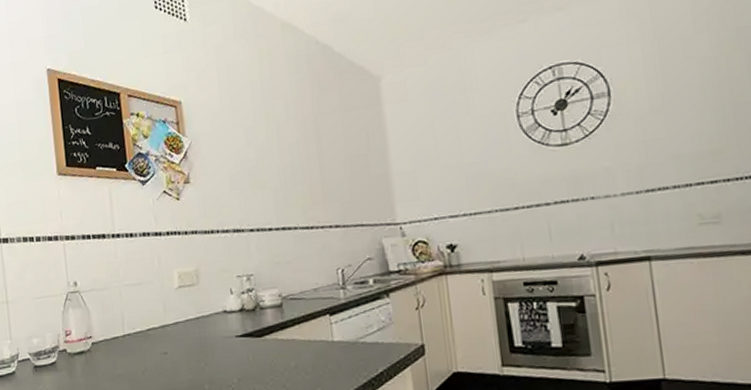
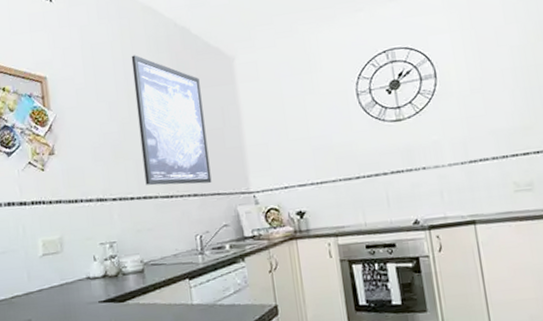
wall art: none [269,76,355,216] -> present [131,55,212,186]

